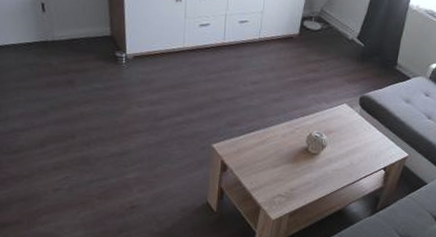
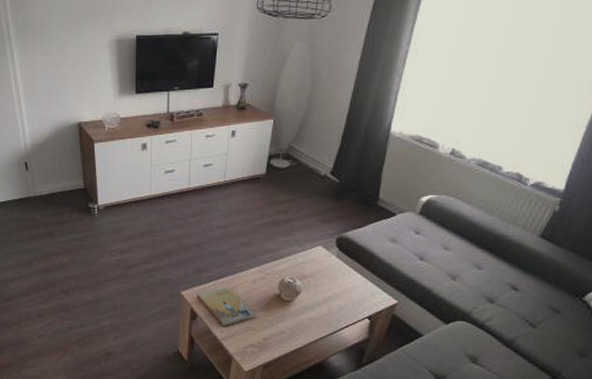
book: none [228,139,283,178] -> present [196,286,255,326]

